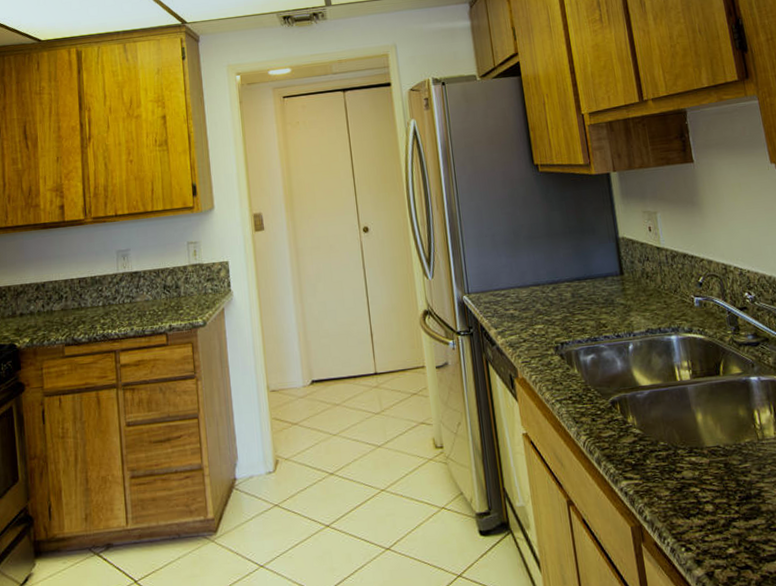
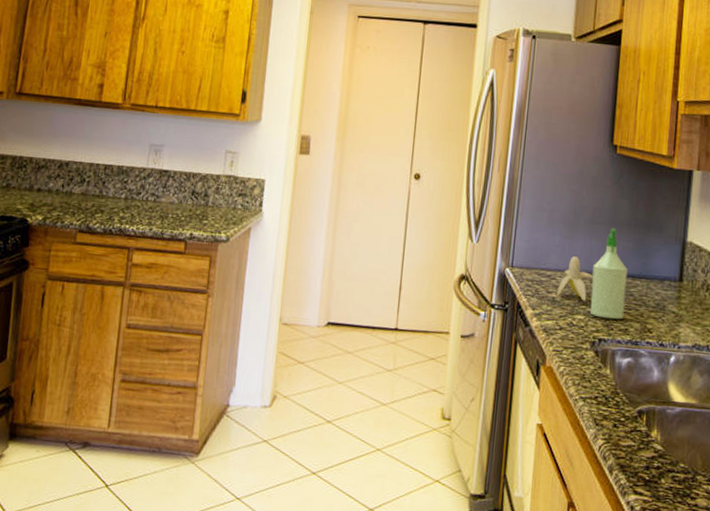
banana: none [513,272,544,312] -> present [556,256,594,302]
spray bottle: none [540,238,579,323] -> present [589,227,628,320]

